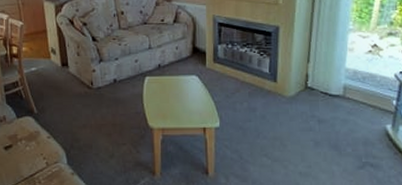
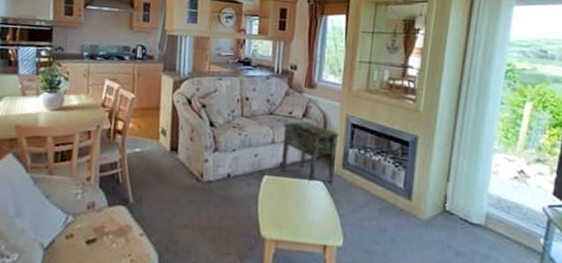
side table: none [158,26,208,79] -> present [281,121,339,184]

